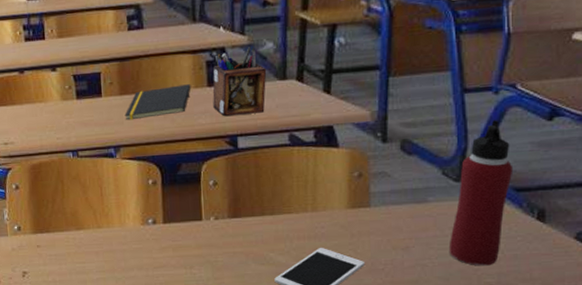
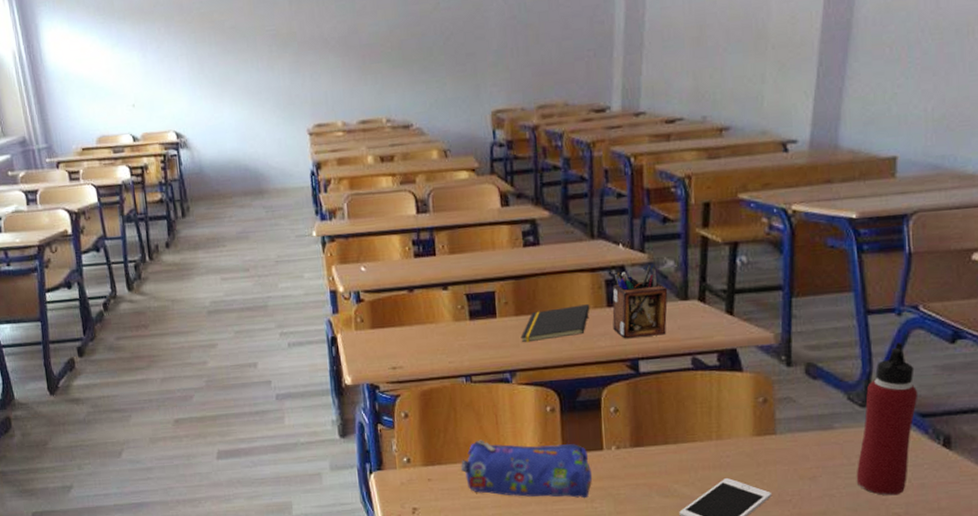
pencil case: none [68,210,191,265] -> present [461,440,592,499]

